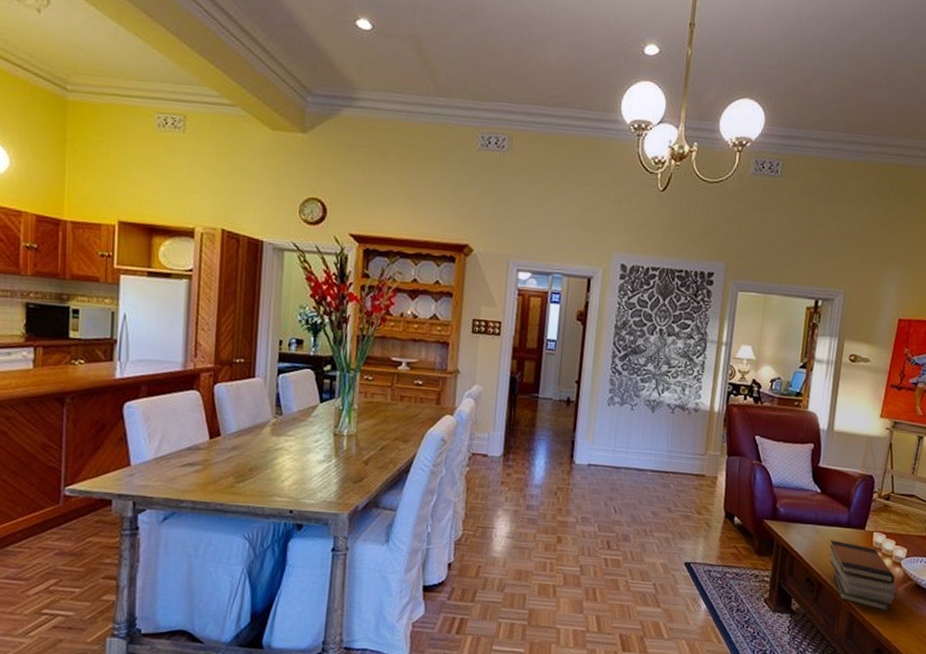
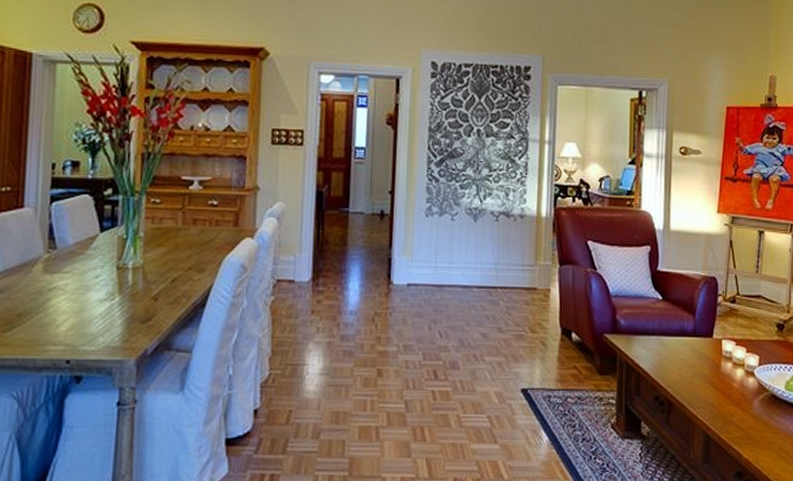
book stack: present [828,540,896,611] -> none [676,352,751,428]

